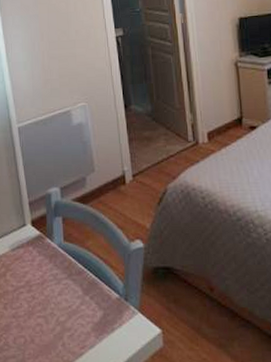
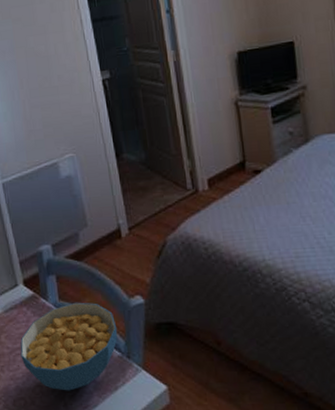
cereal bowl: none [24,244,117,331] -> present [20,302,118,391]

